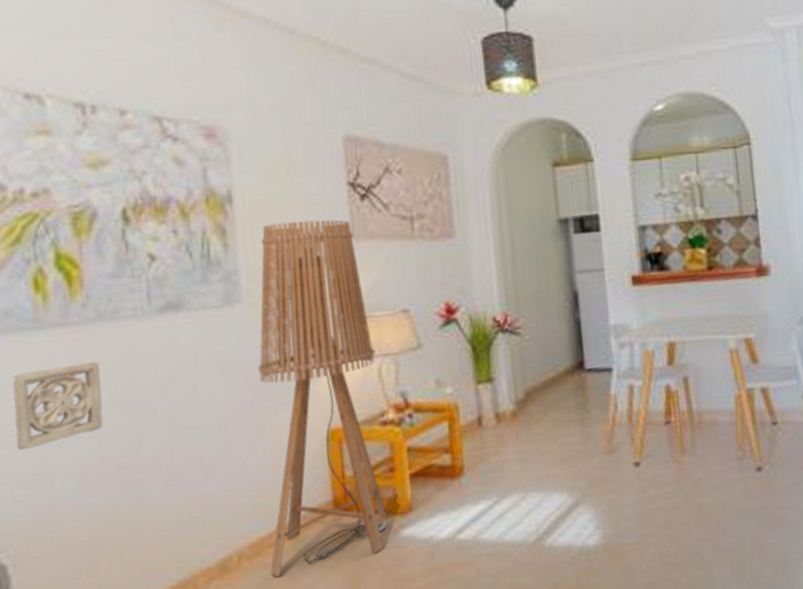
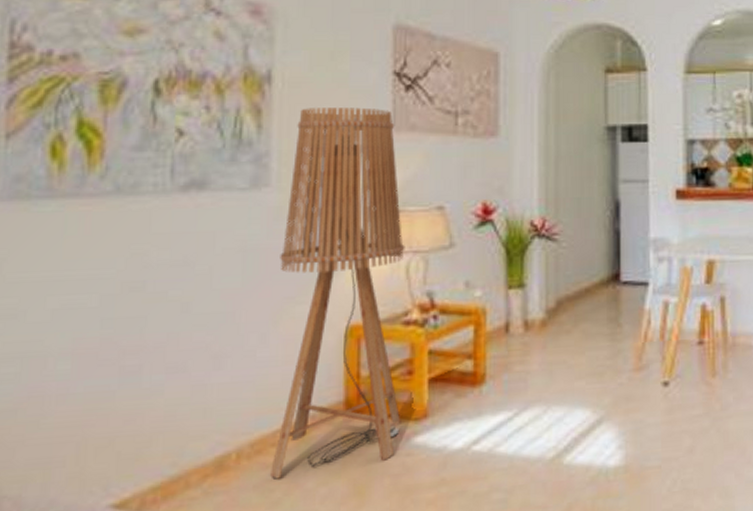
wall ornament: present [12,361,103,450] -> none [12,236,111,324]

